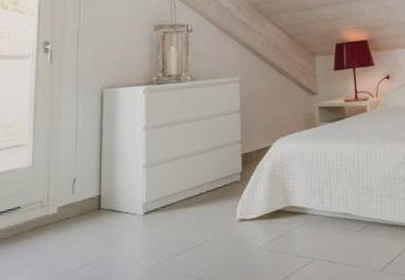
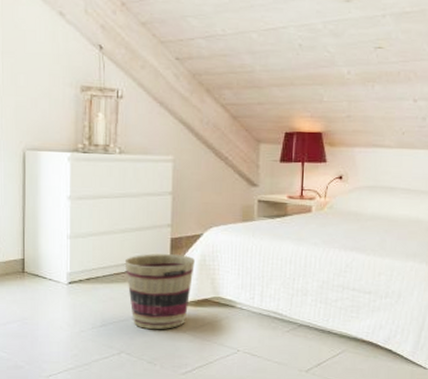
basket: none [199,168,266,251] -> present [124,254,195,330]

